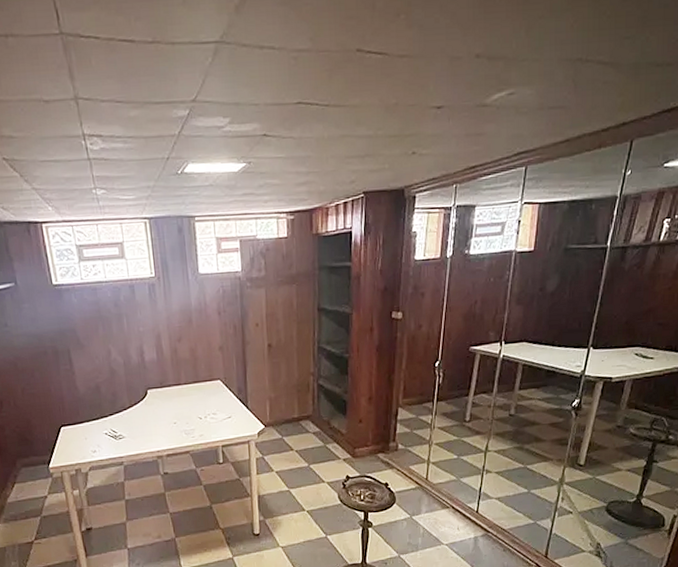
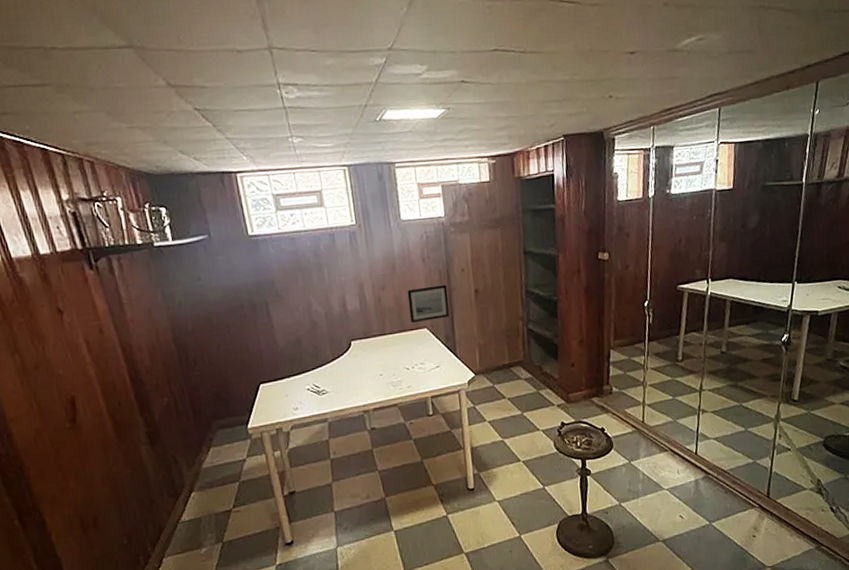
wall art: none [202,338,242,375] -> present [407,285,449,324]

